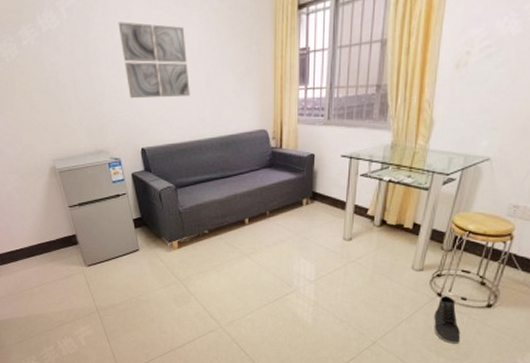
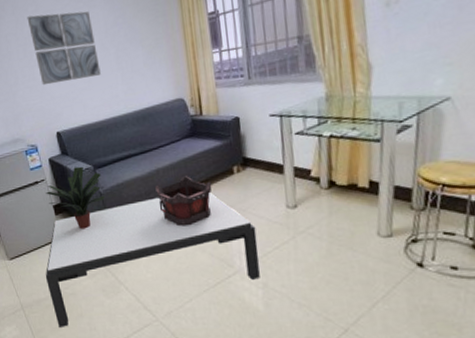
coffee table: none [121,220,315,329] -> present [45,192,260,327]
potted plant: none [126,184,183,244] -> present [45,166,105,230]
decorative container: none [232,203,282,248] -> present [155,176,212,227]
sneaker: present [433,295,461,345] -> none [417,265,462,329]

